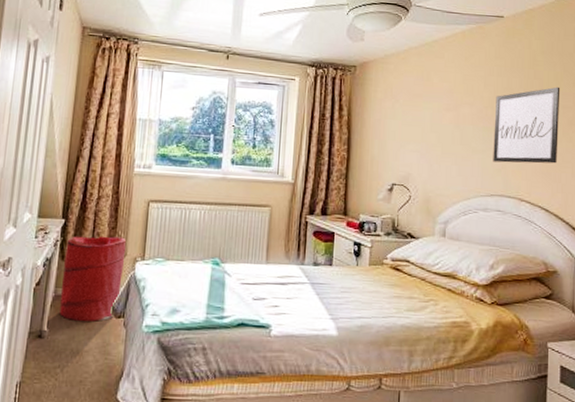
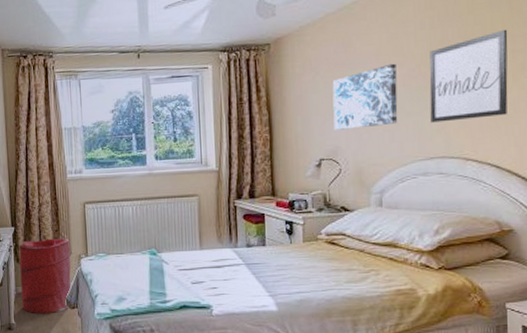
wall art: none [408,102,467,159] -> present [332,63,398,130]

